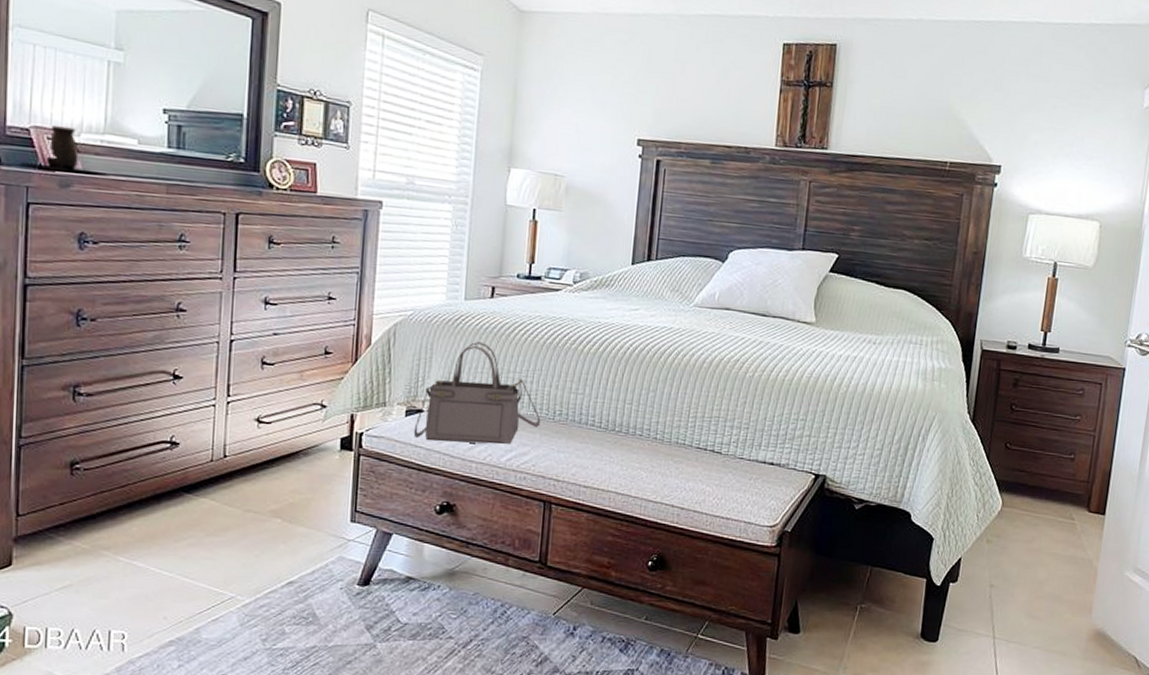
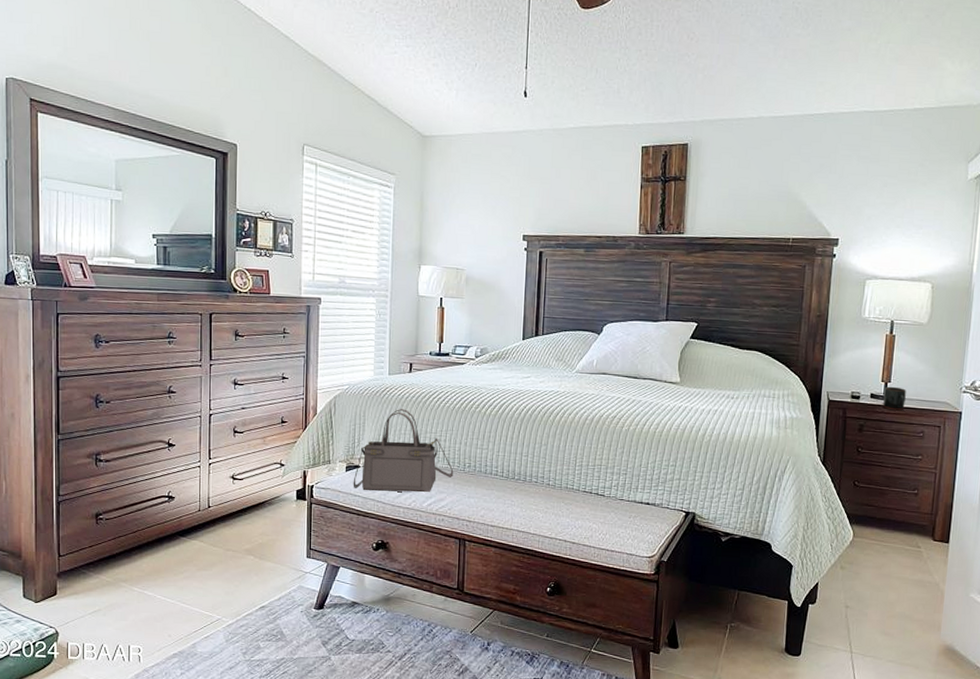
decorative vase: present [17,125,109,177] -> none [49,253,115,290]
mug: none [1041,336,1067,365] -> present [882,386,906,411]

